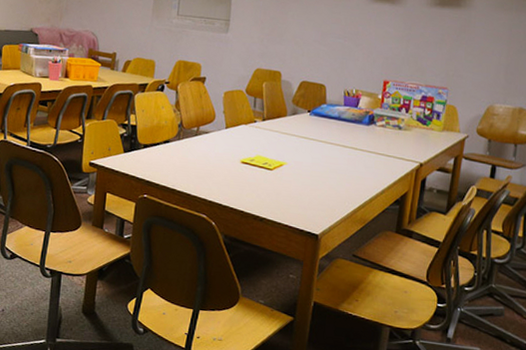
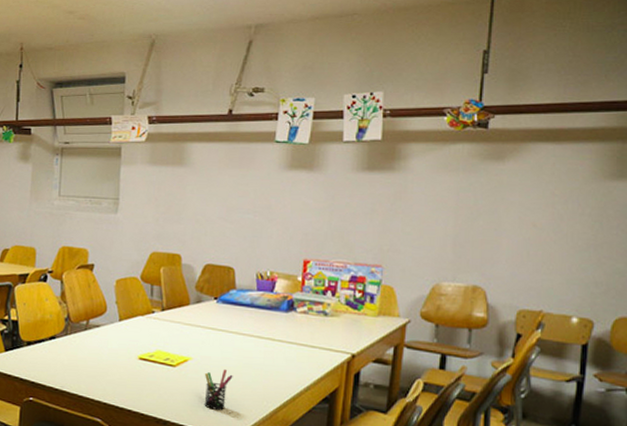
pen holder: none [295,173,321,209] -> present [204,369,233,410]

